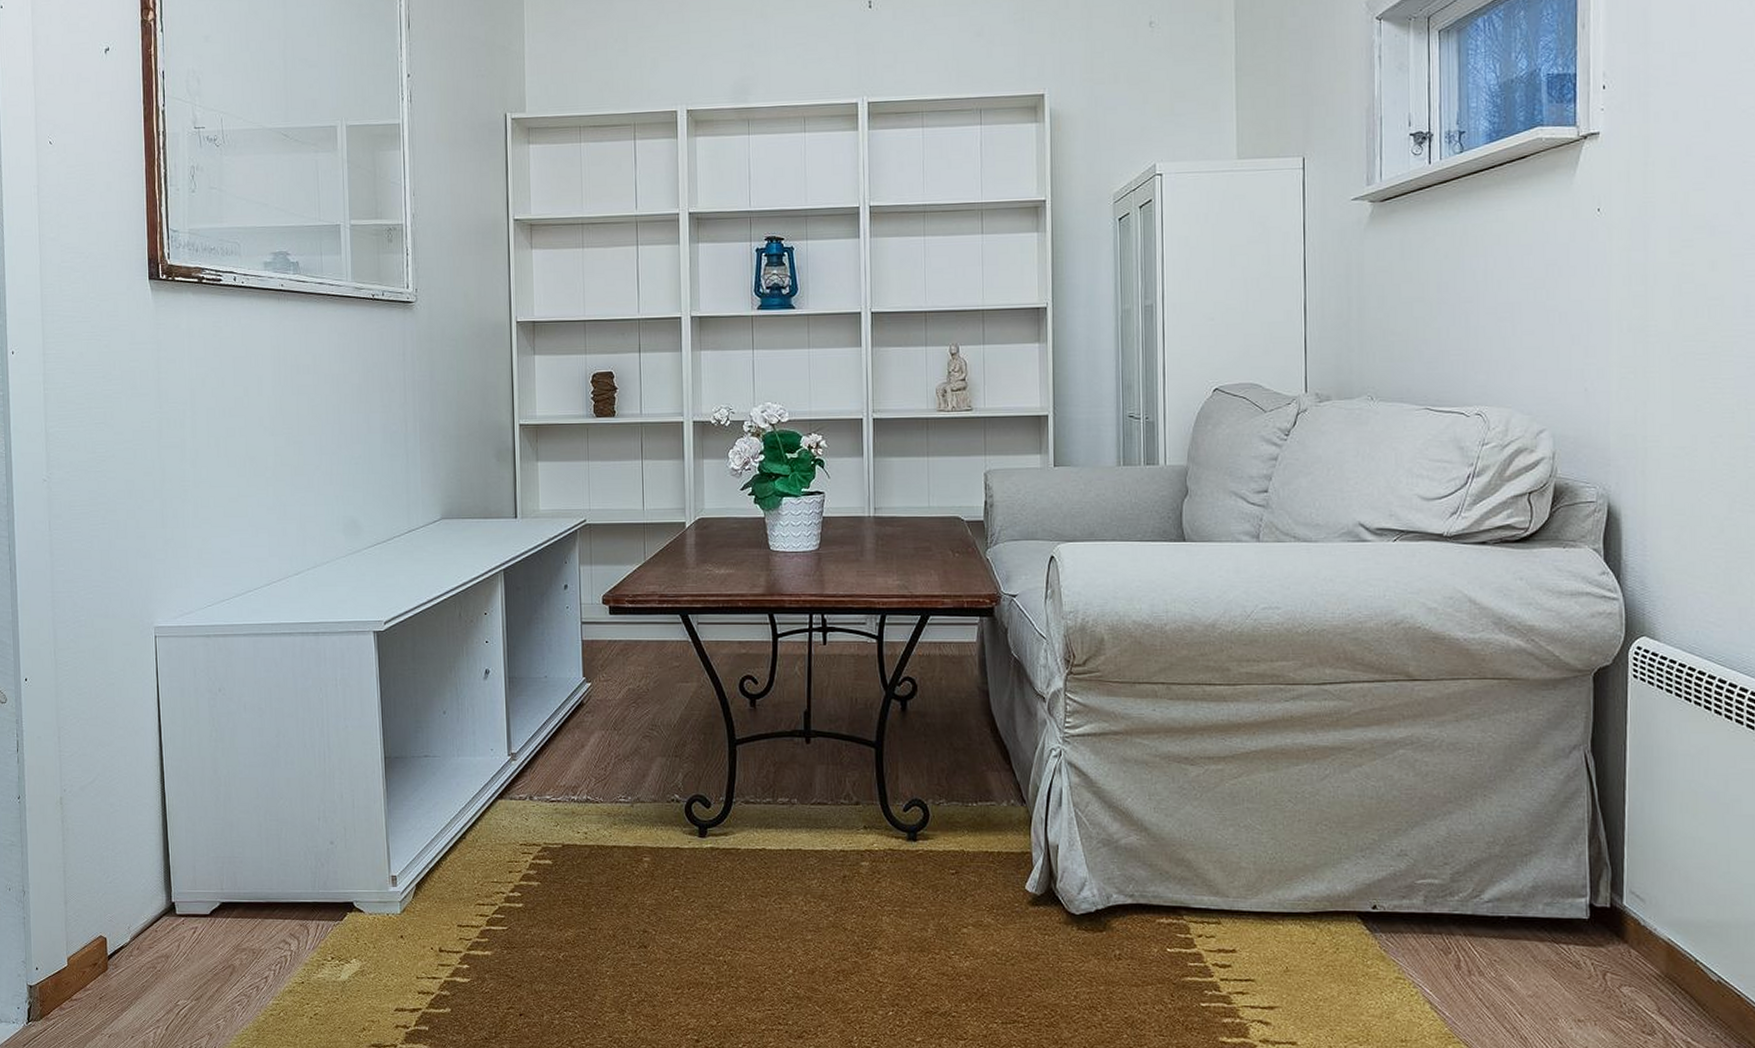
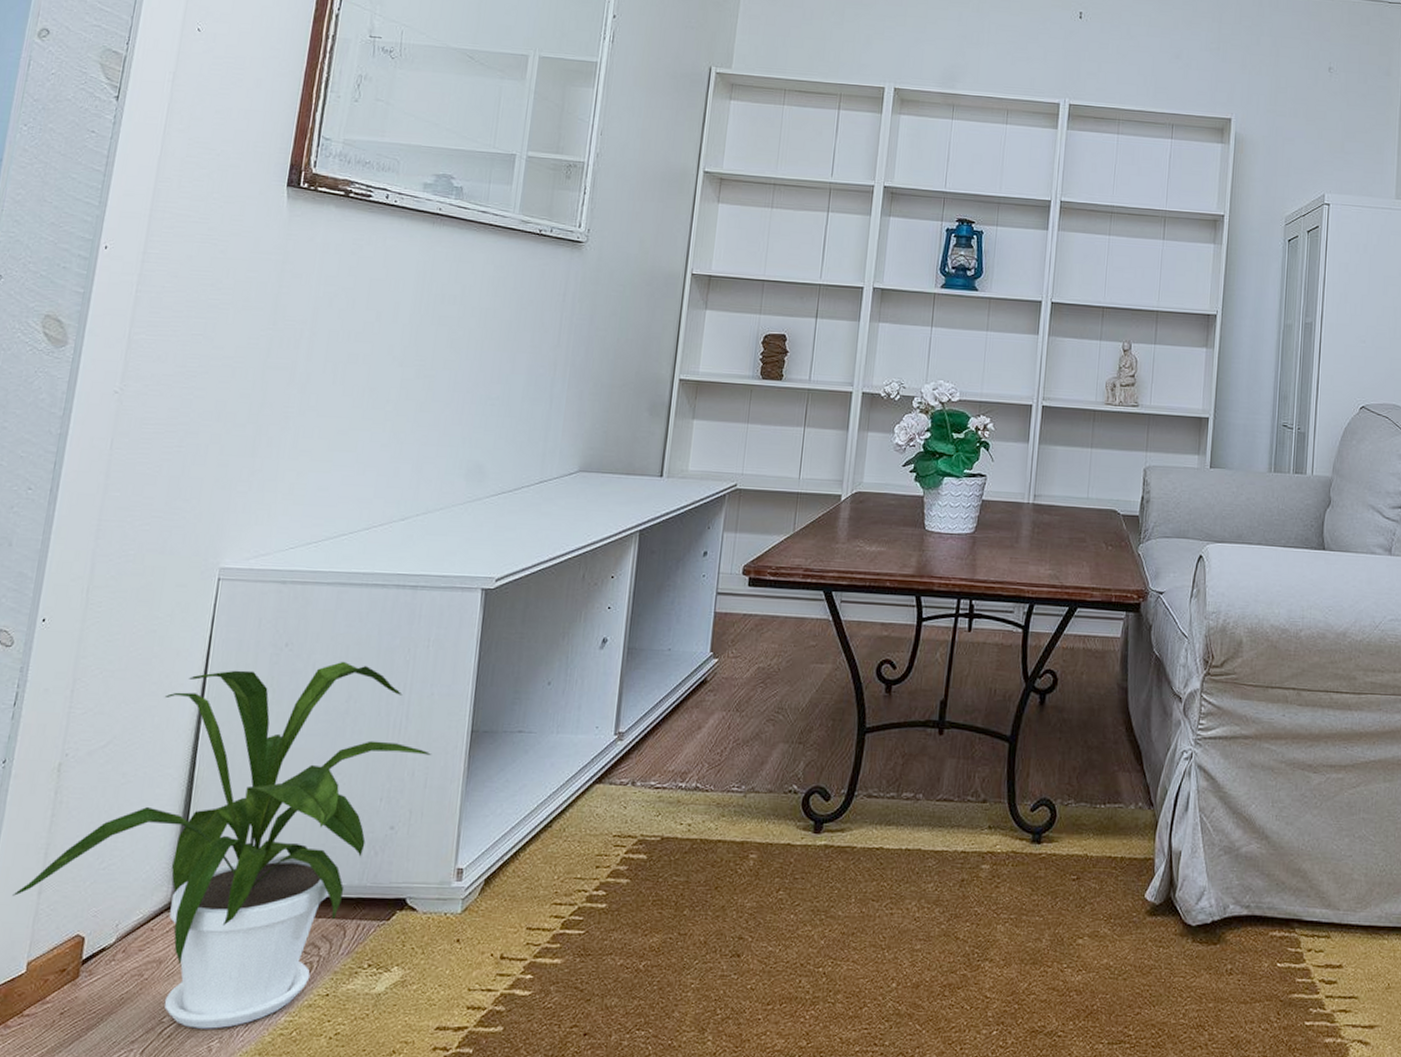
house plant: none [46,701,355,1011] -> present [12,661,432,1029]

